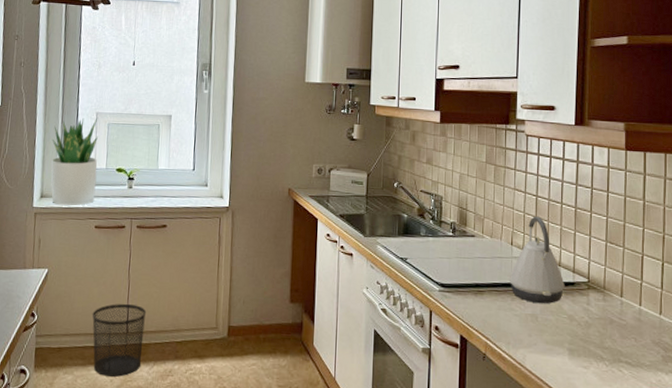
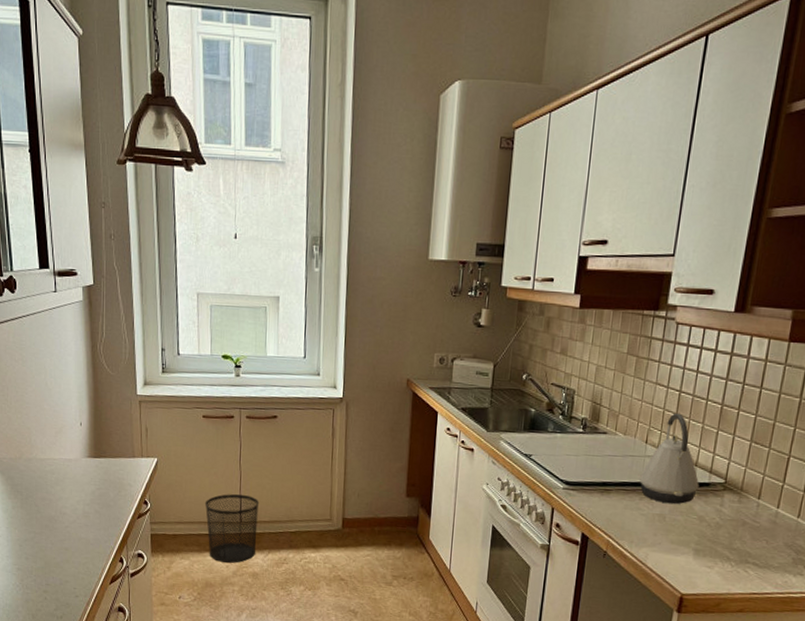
planter: present [50,117,98,207] -> none [151,298,202,395]

